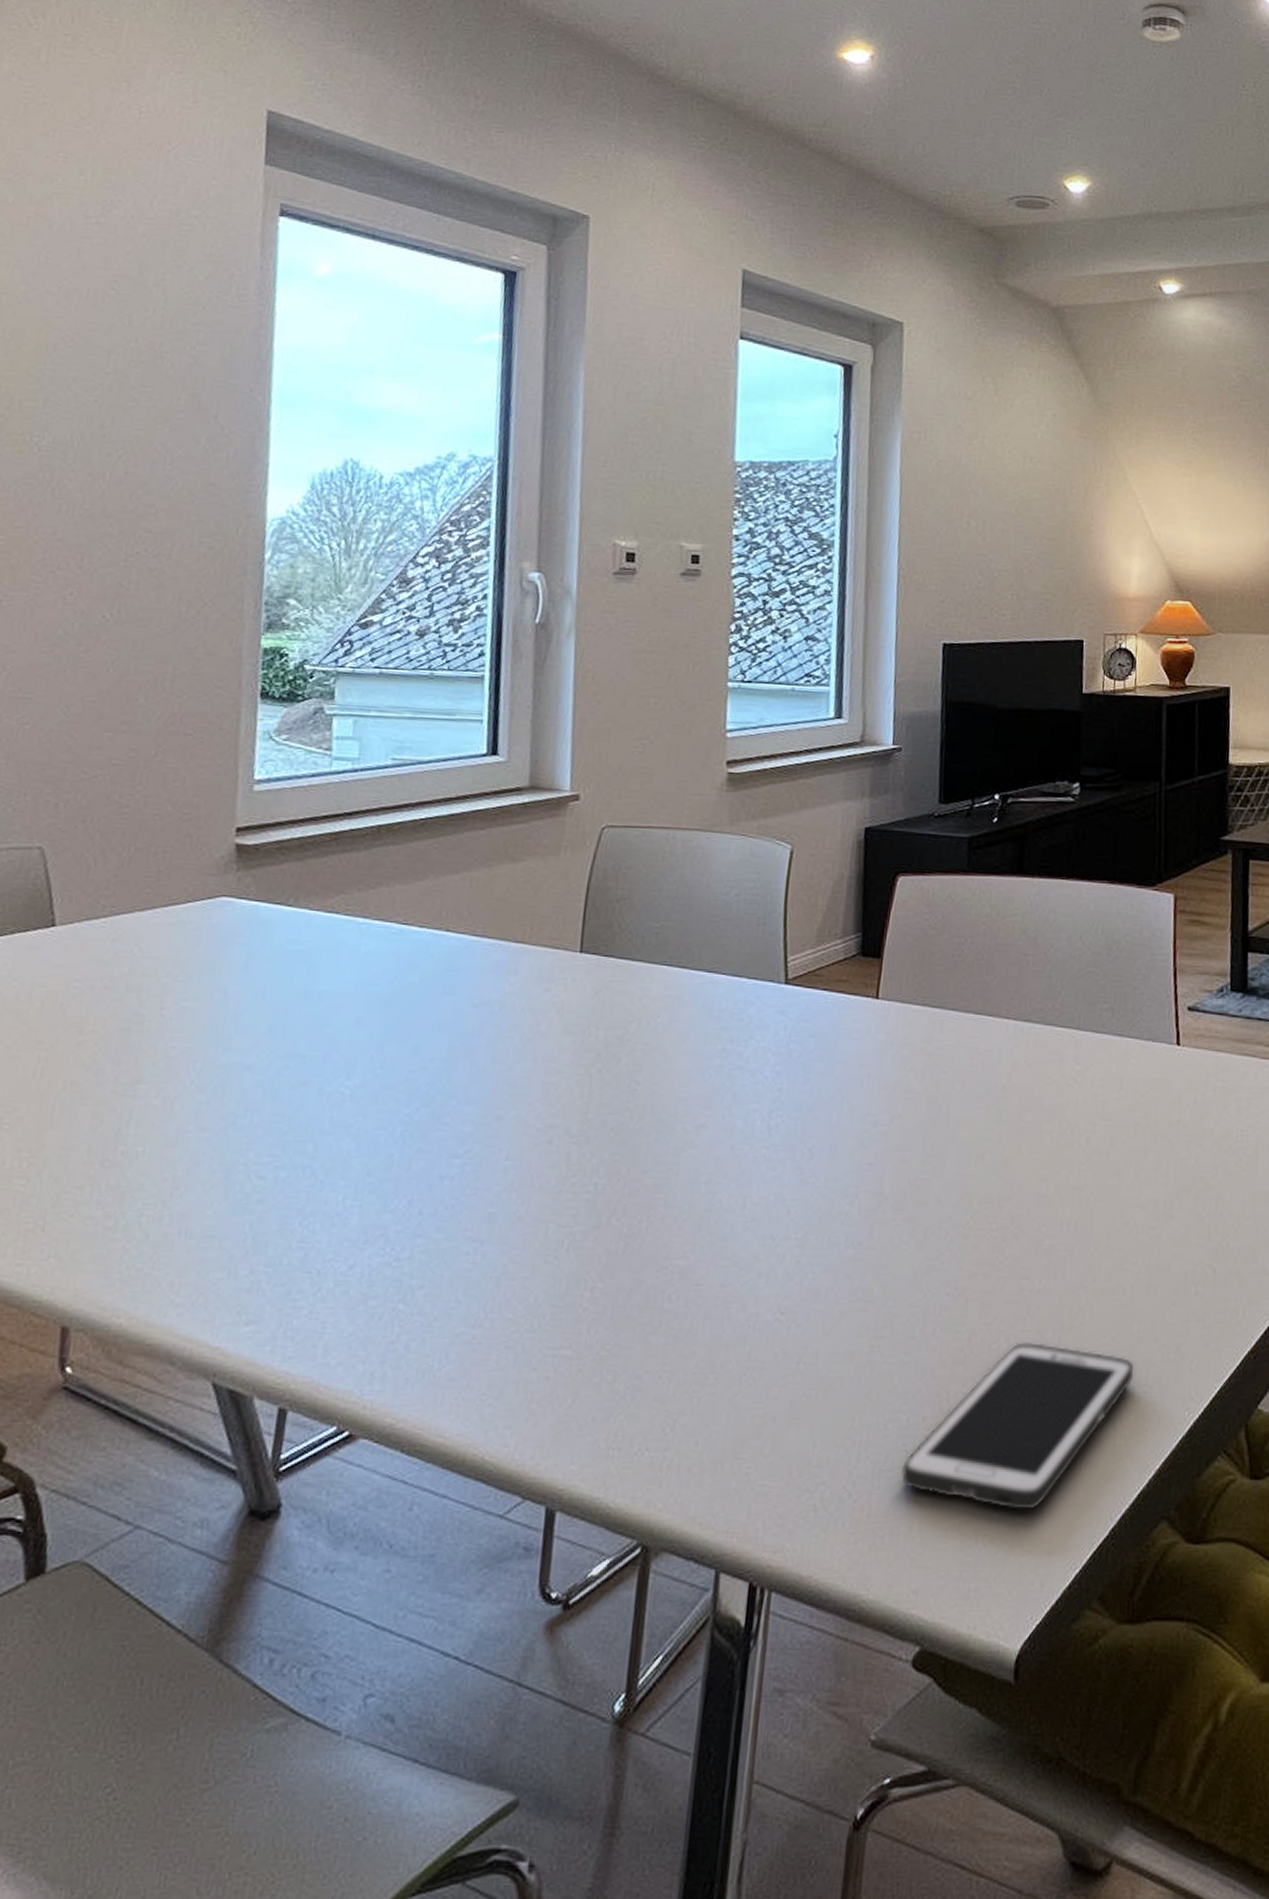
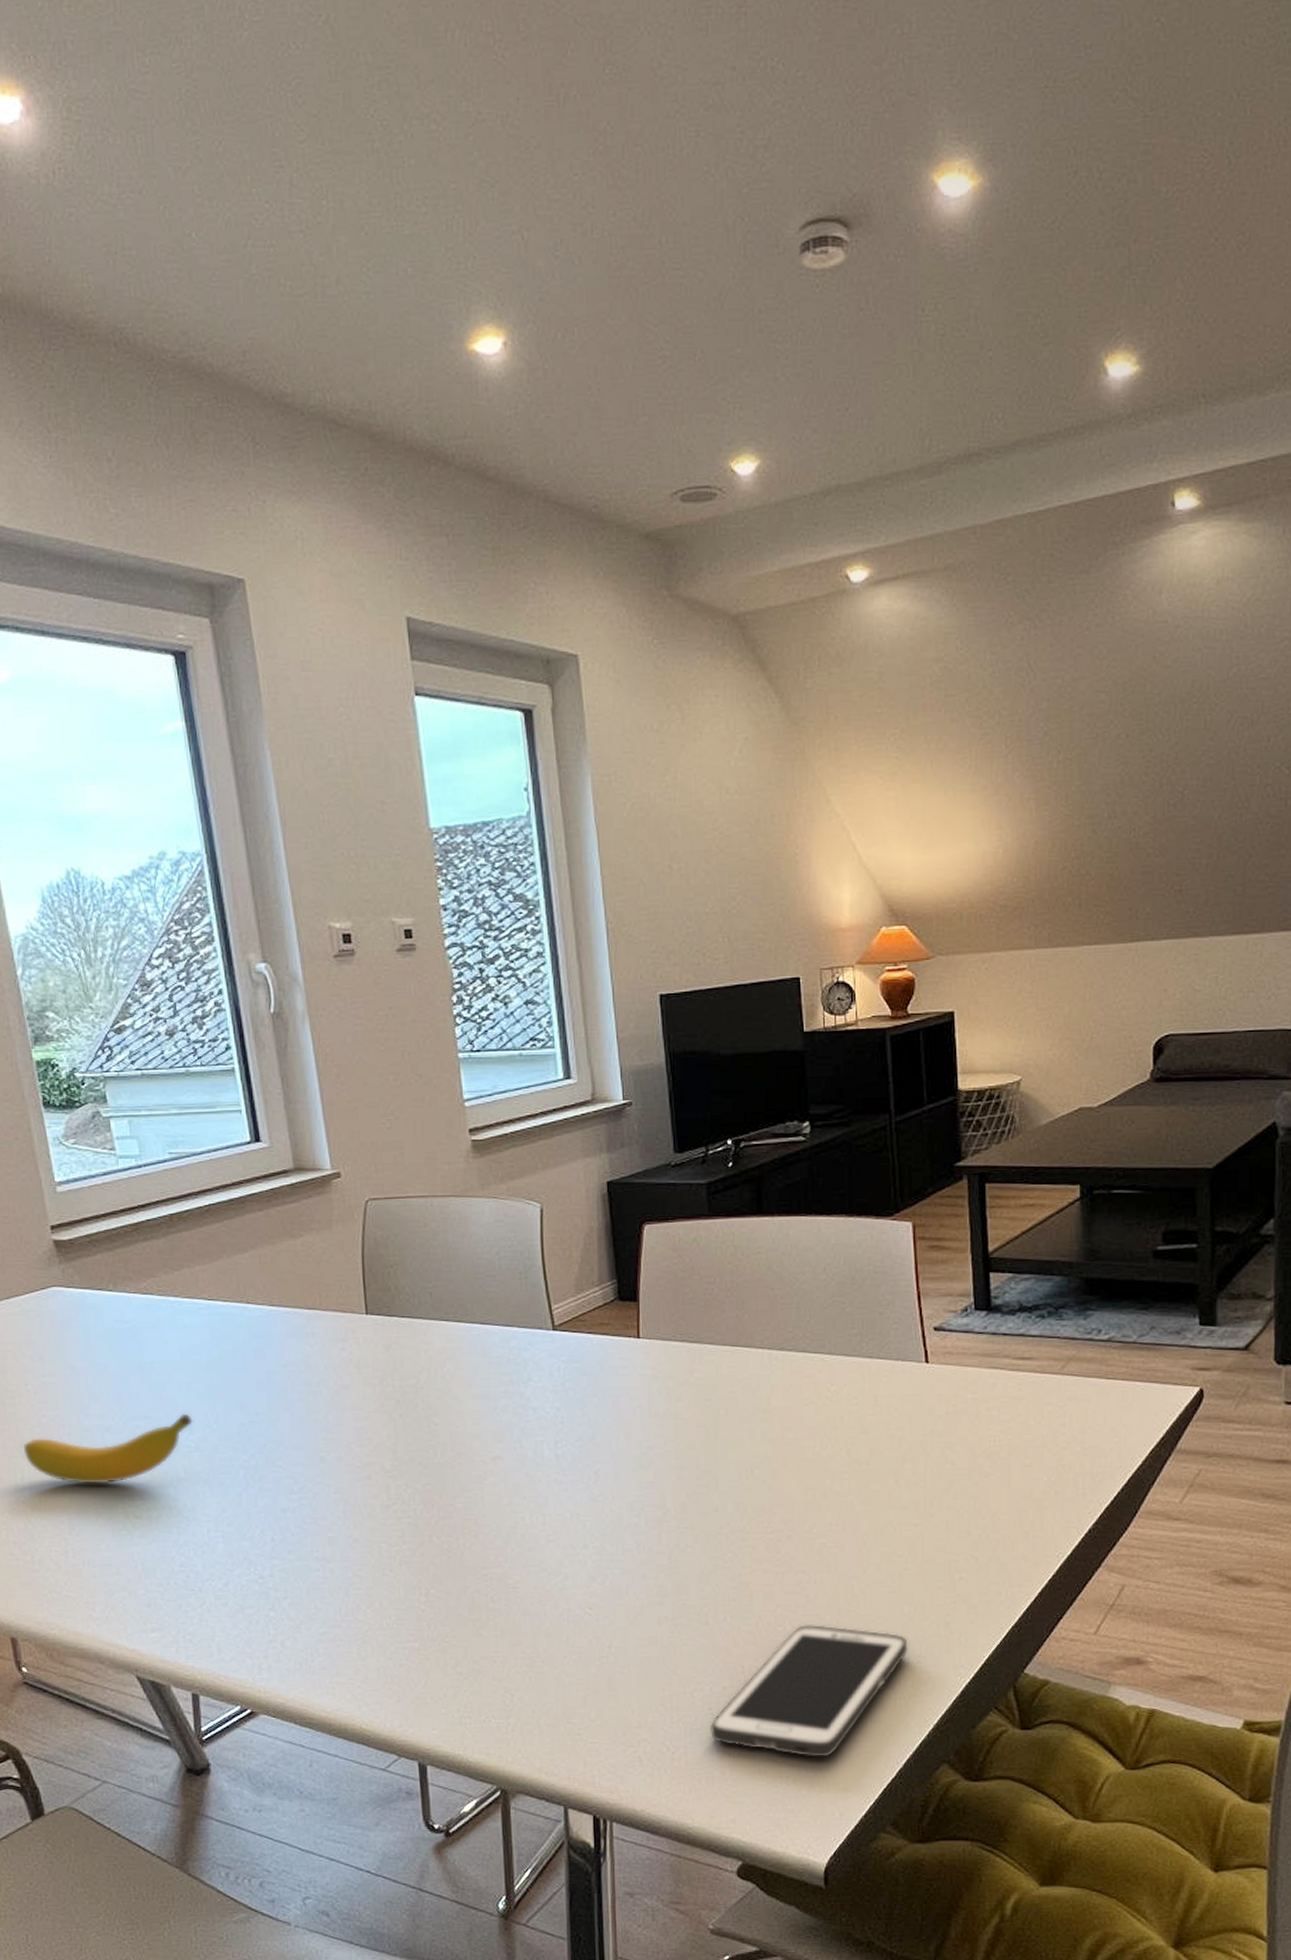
banana: none [138,1053,354,1134] -> present [24,1413,193,1484]

